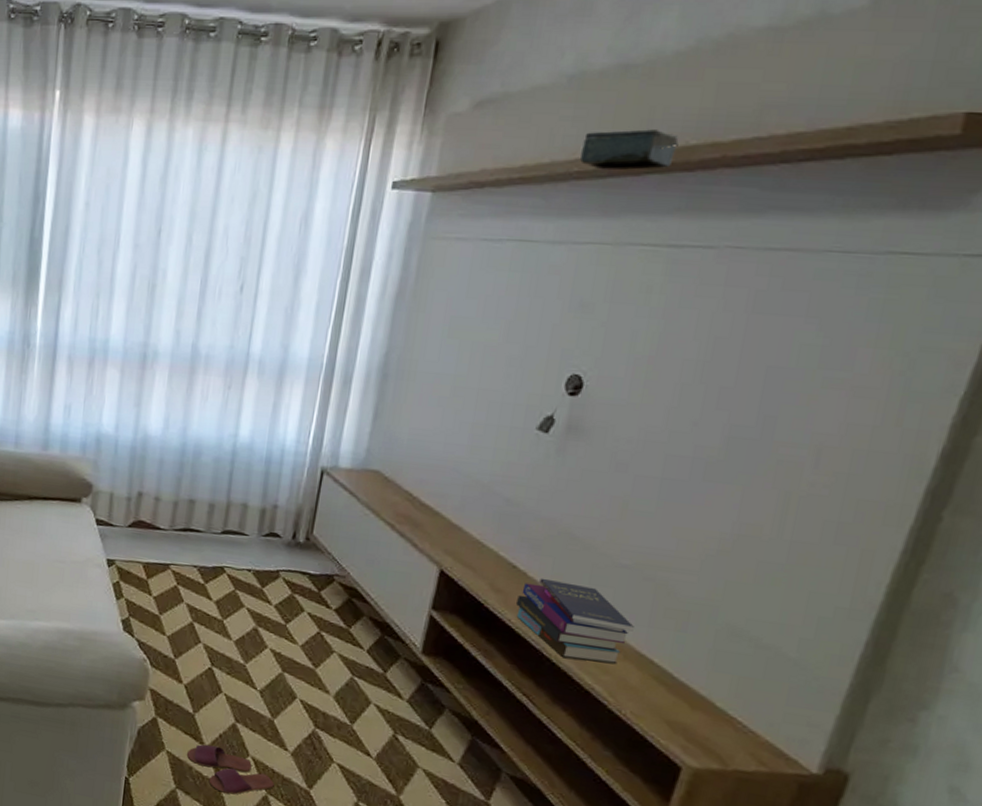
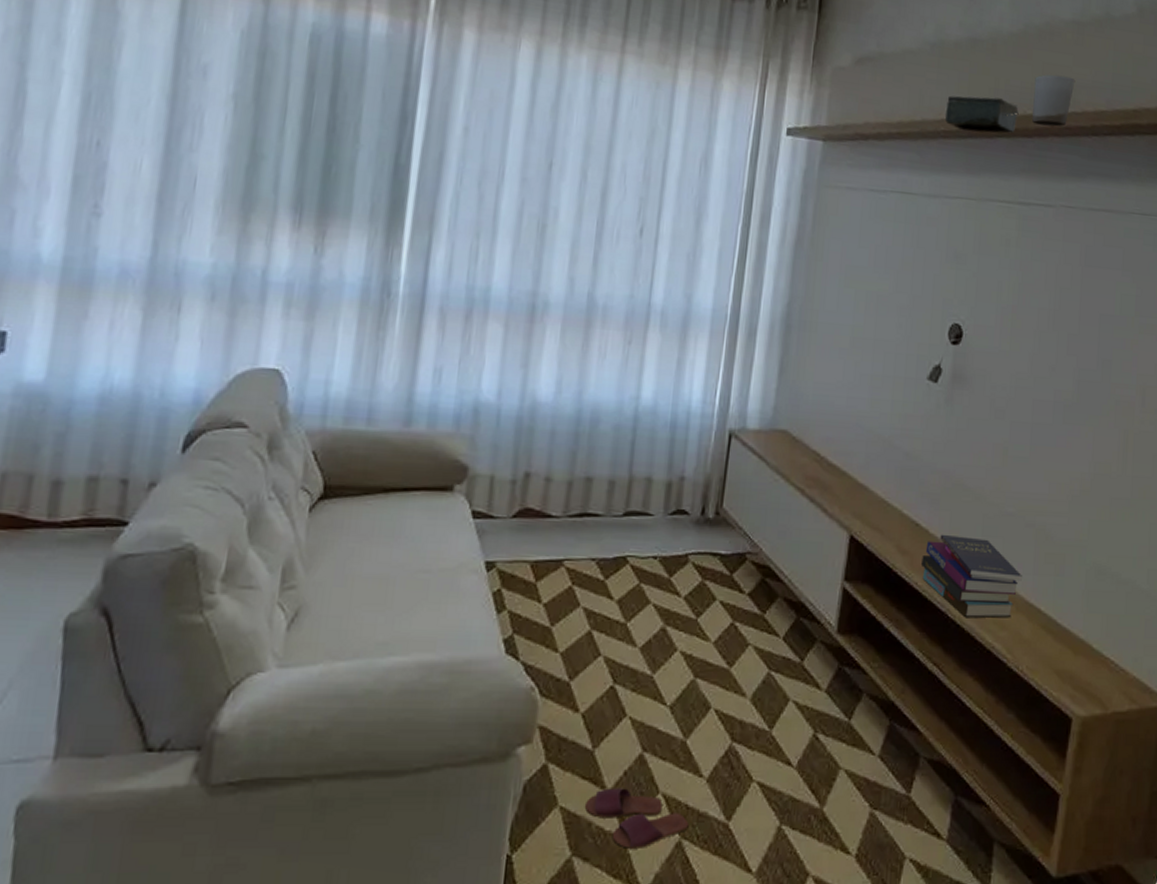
candle holder: none [696,95,764,157] -> present [1032,75,1076,127]

